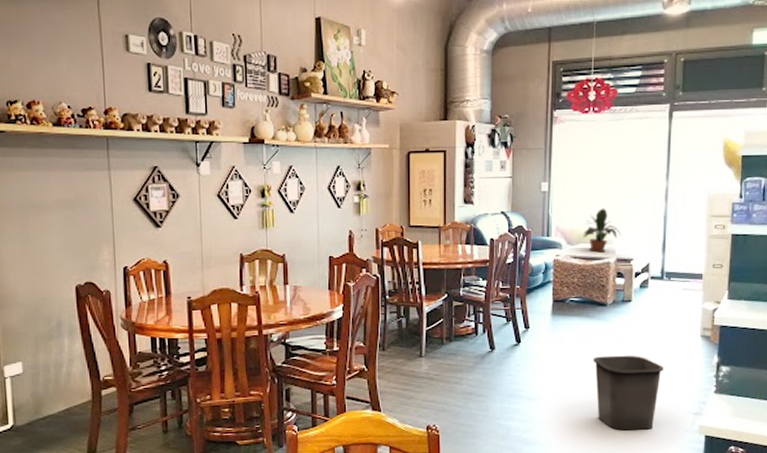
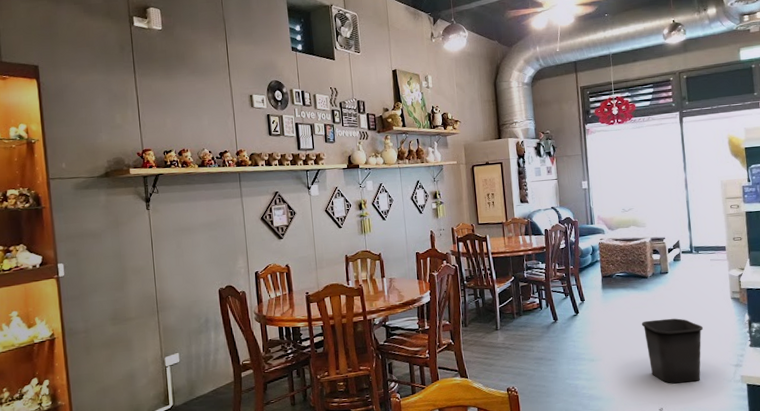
potted plant: present [583,208,621,253] -> none [621,198,652,235]

